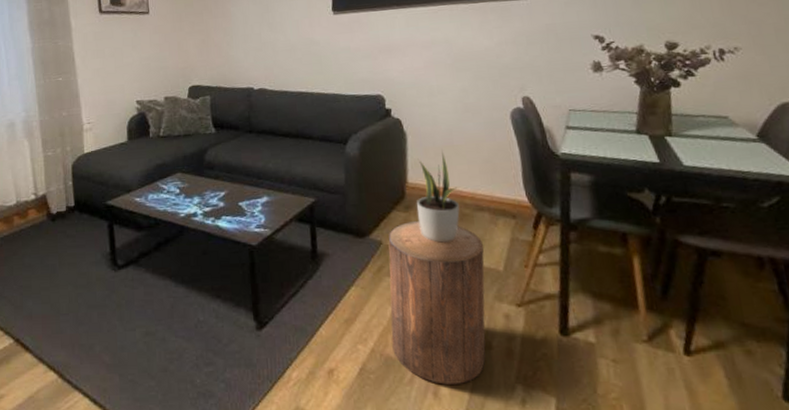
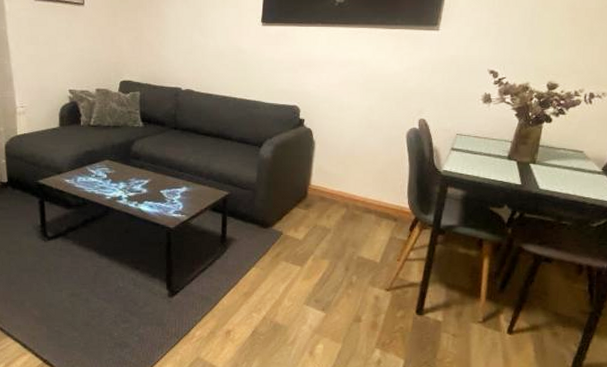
stool: present [388,221,486,385] -> none [281,218,367,347]
potted plant: present [417,151,460,243] -> none [315,160,352,237]

